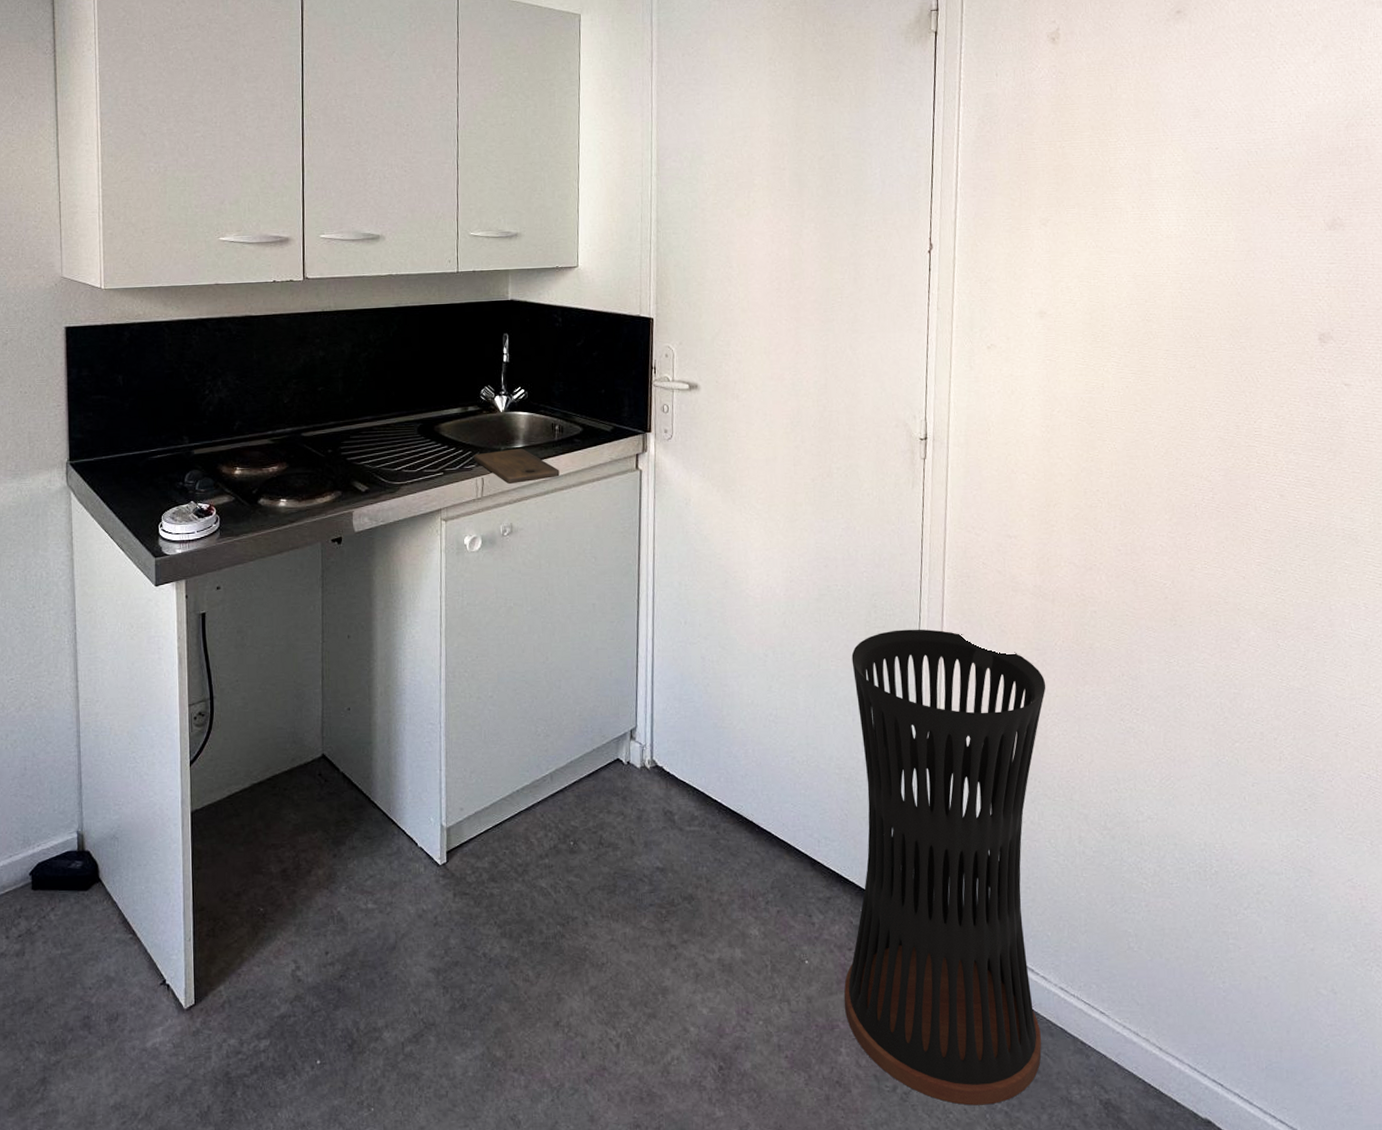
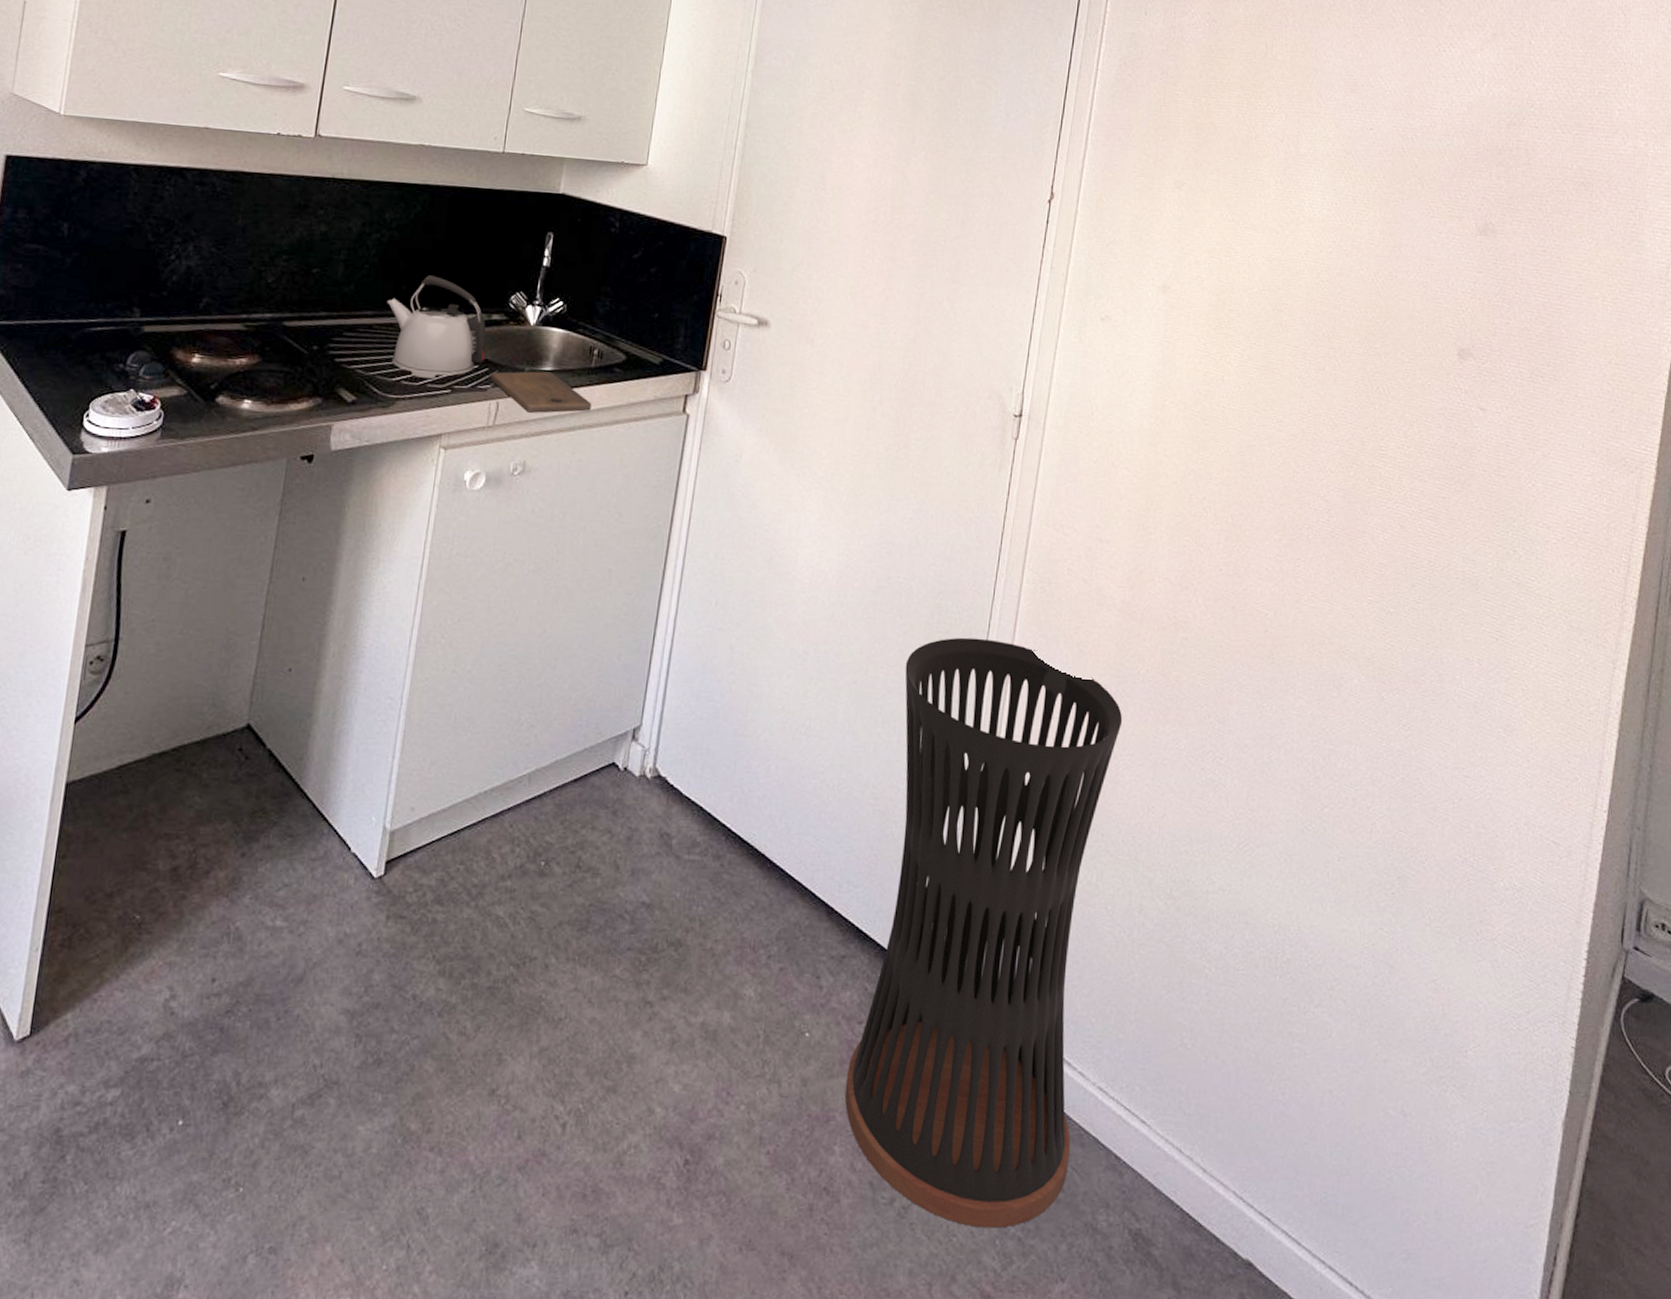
kettle: none [381,381,468,466] -> present [387,275,487,379]

